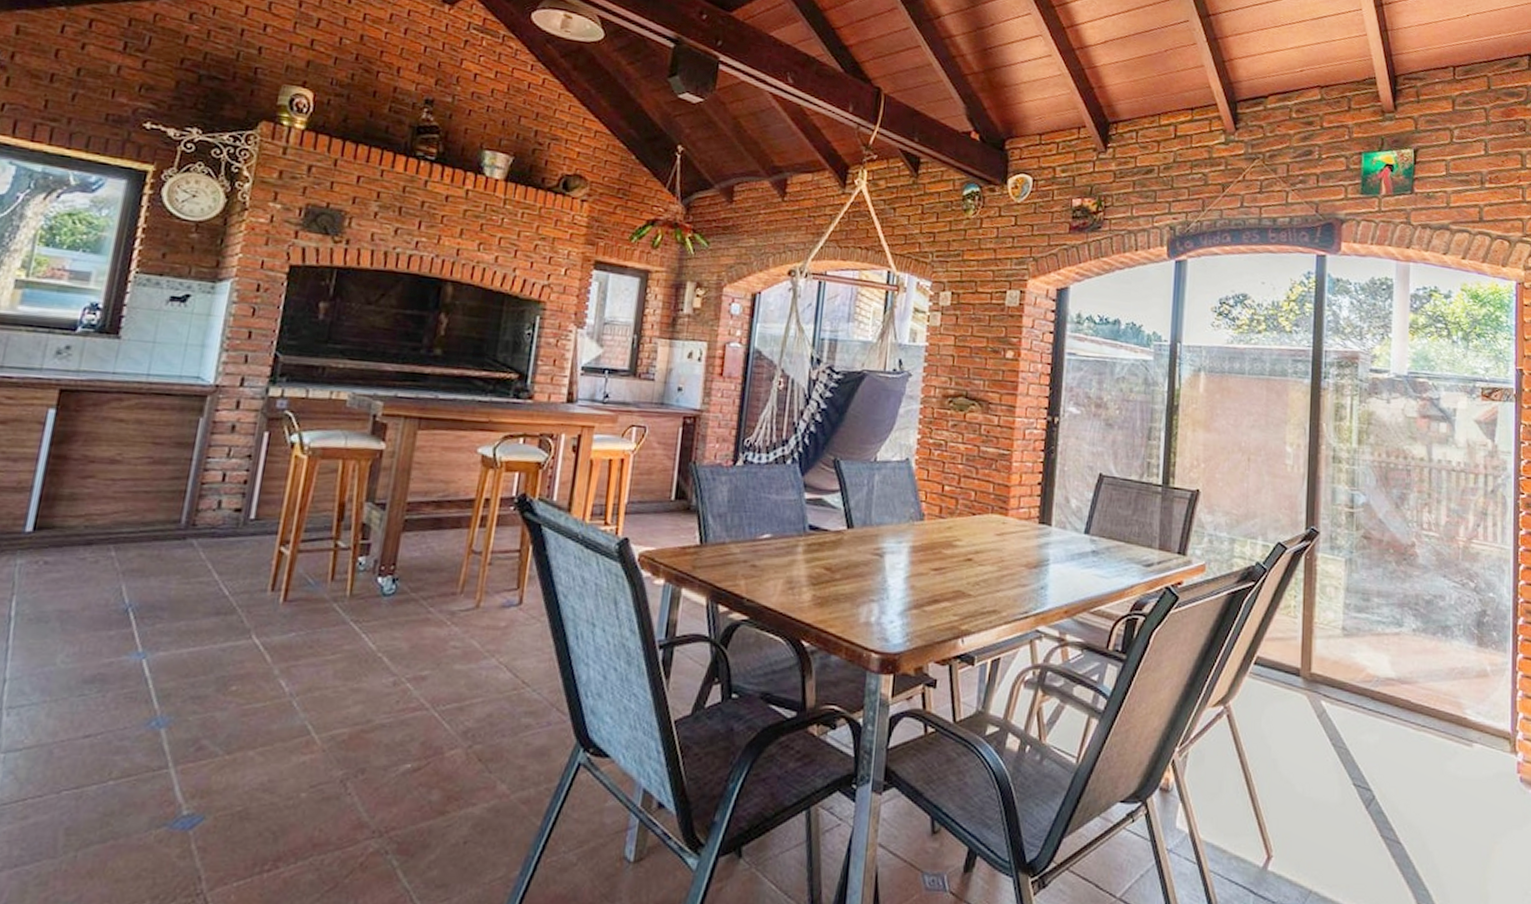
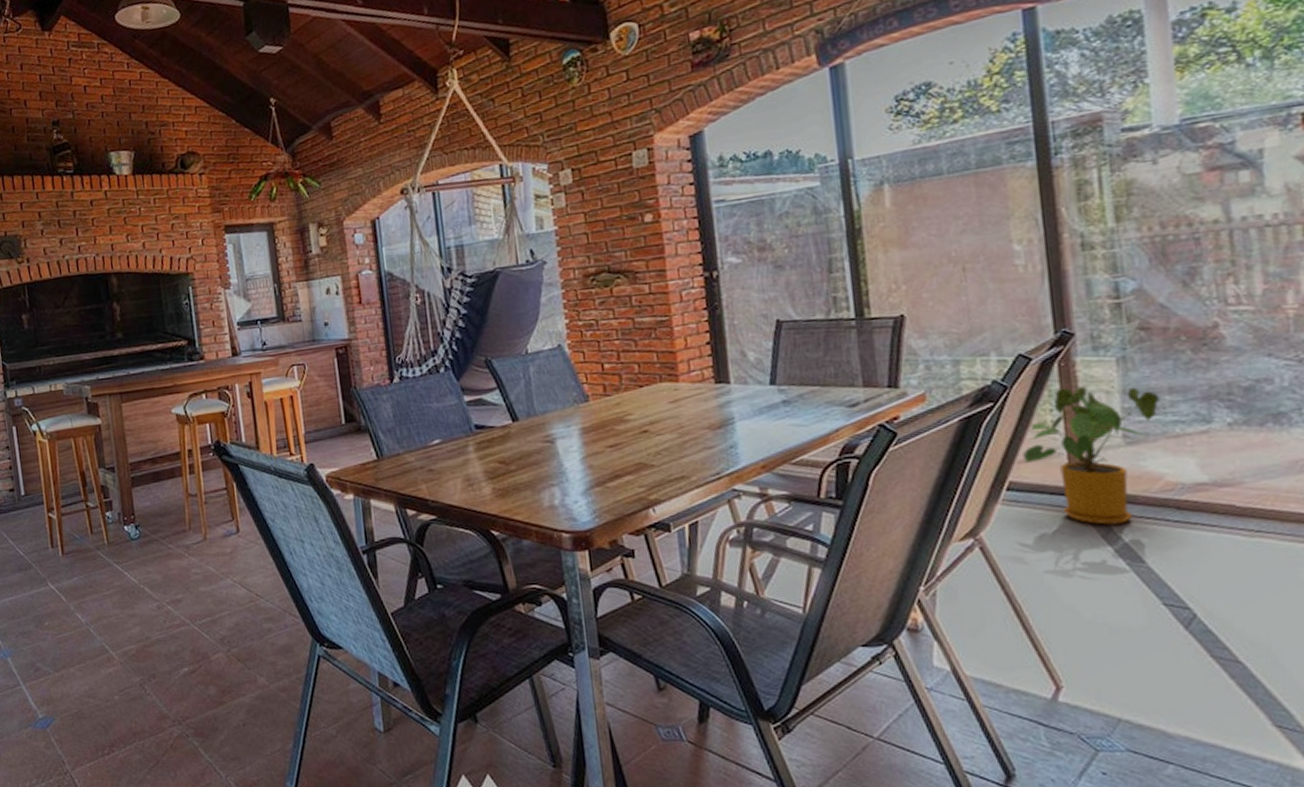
house plant: none [1270,578,1371,707] -> present [1023,386,1160,525]

